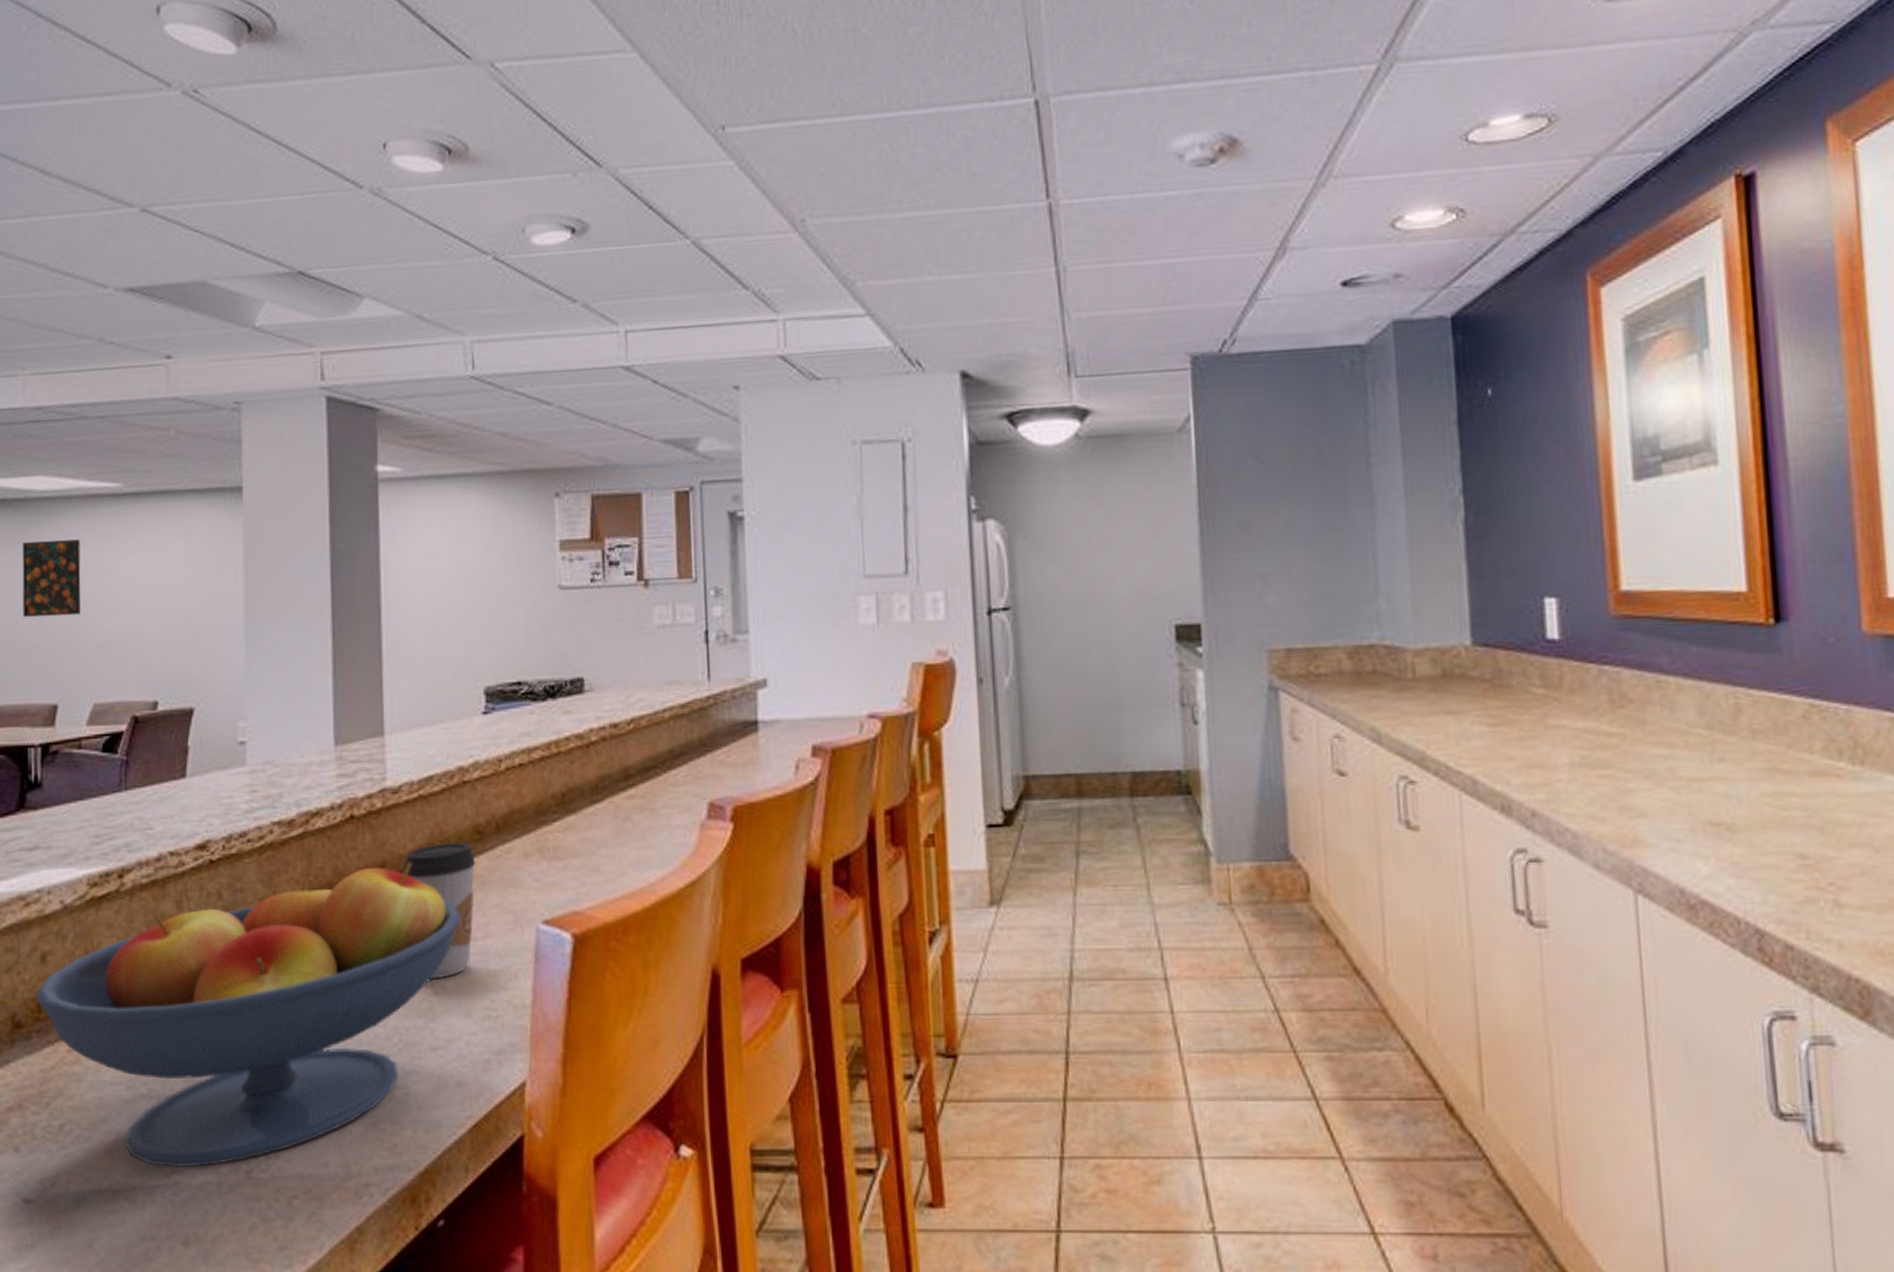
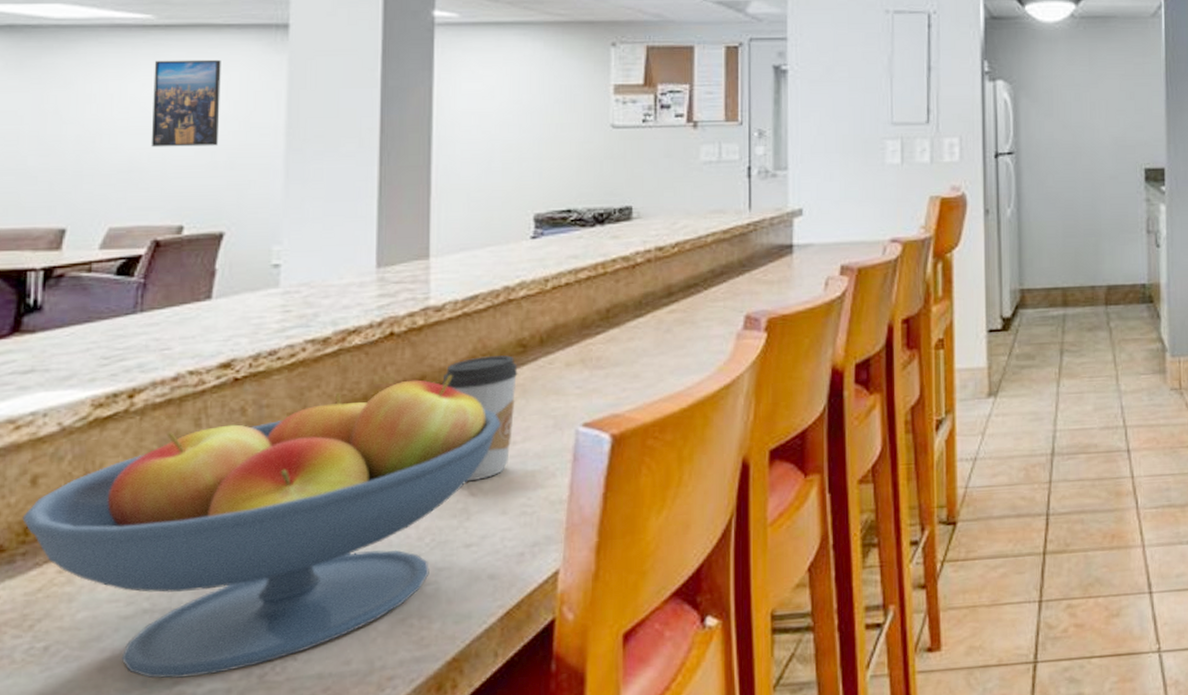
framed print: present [22,539,81,618] -> none [29,67,102,143]
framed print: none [125,527,185,620] -> present [151,59,221,147]

